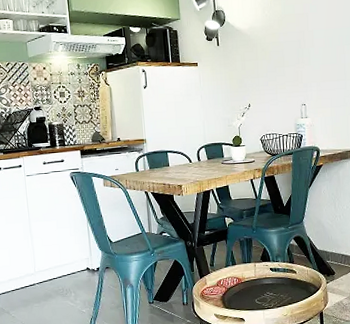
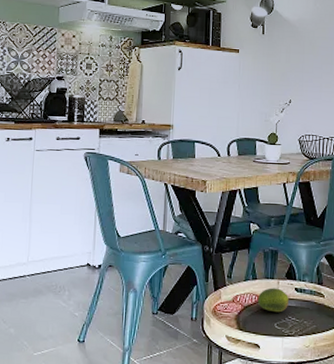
fruit: none [238,270,266,291] -> present [257,288,290,313]

